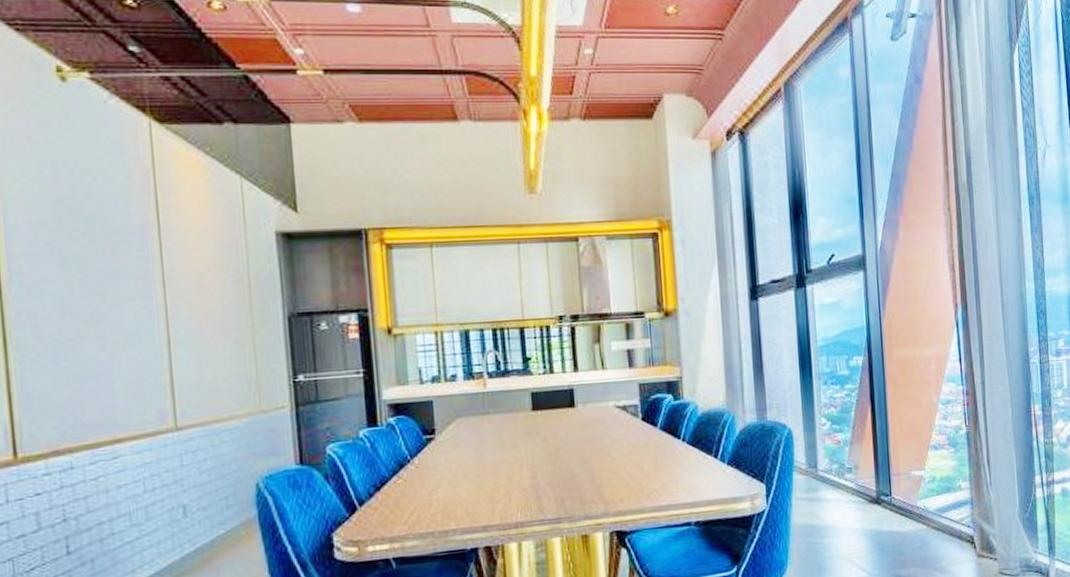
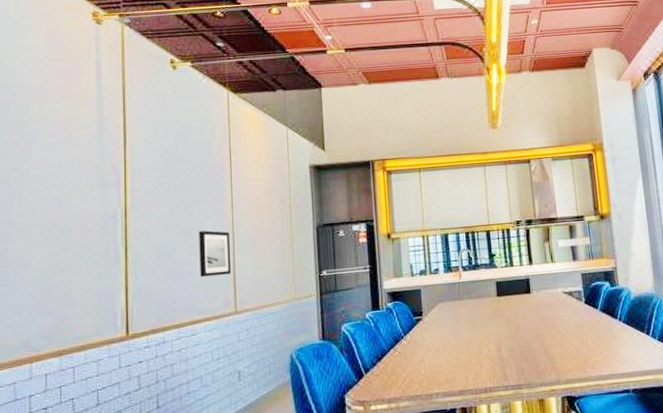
wall art: none [115,317,167,380] -> present [199,230,232,277]

